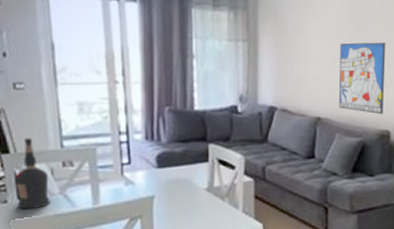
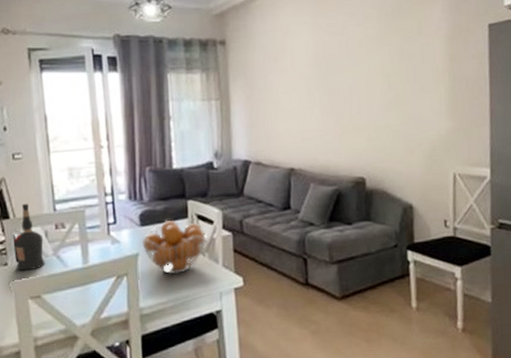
fruit basket: none [159,163,227,219] -> present [142,220,207,275]
wall art: present [339,42,386,114] -> none [309,90,357,161]

